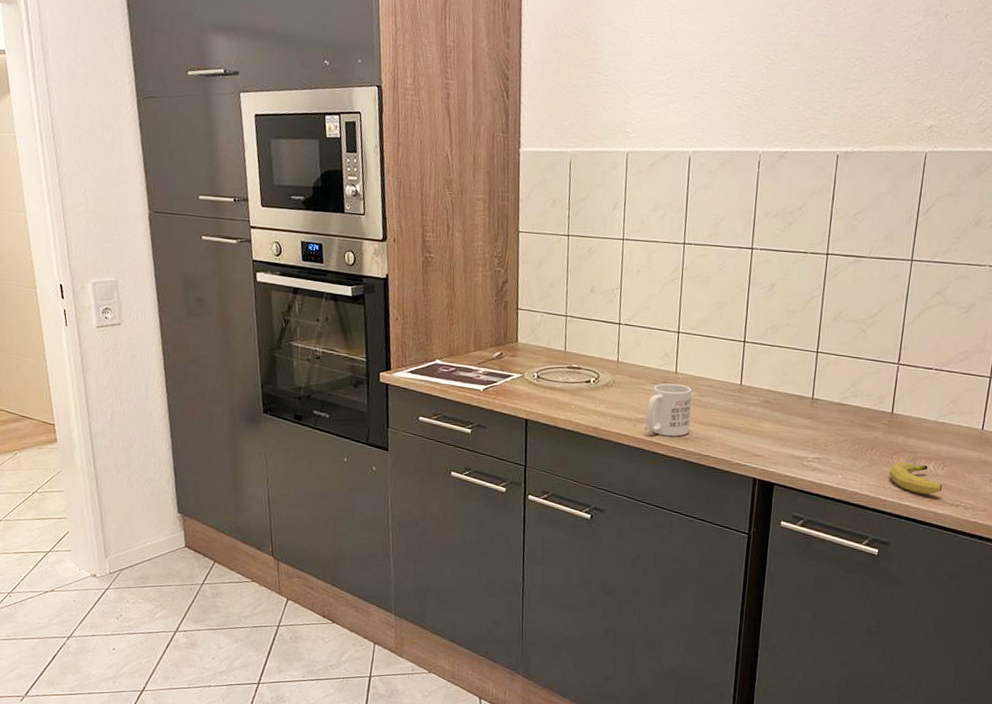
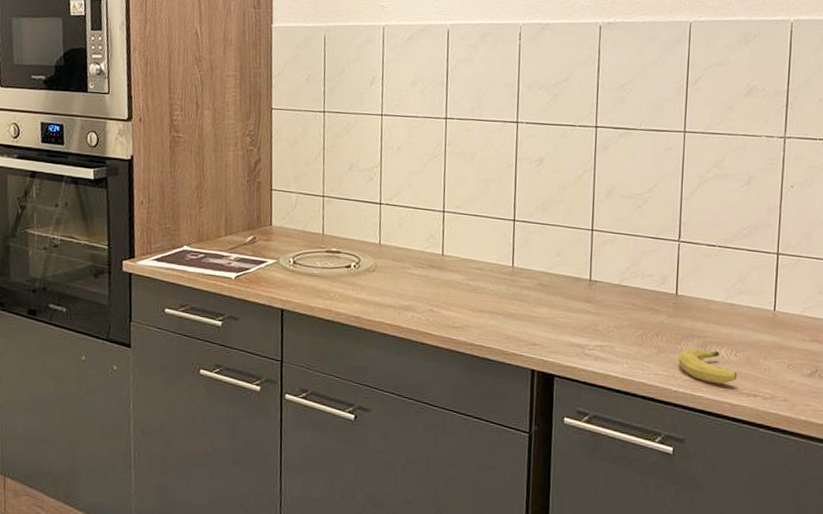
mug: present [646,383,692,437] -> none [412,266,461,325]

